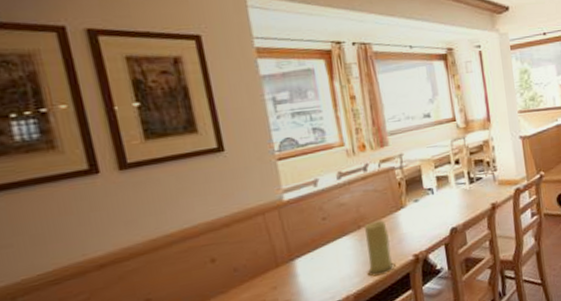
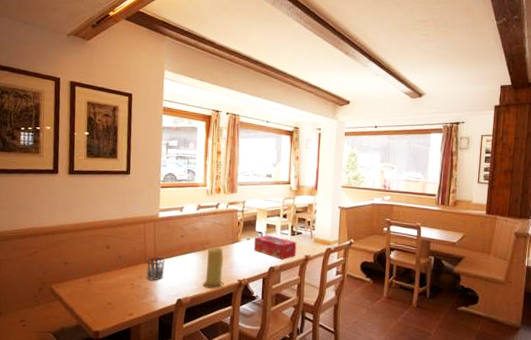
cup: none [278,254,309,289] -> present [146,257,165,281]
tissue box: none [423,189,480,216] -> present [253,234,297,260]

